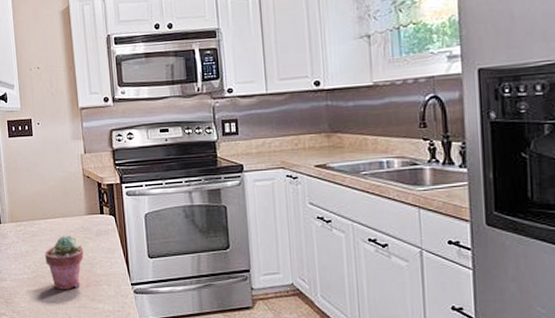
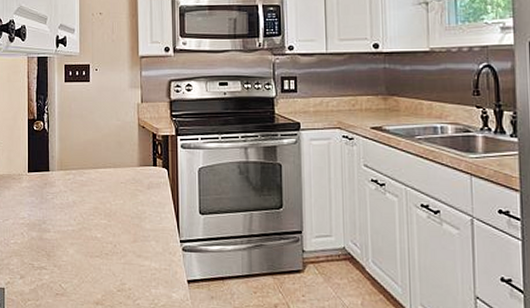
potted succulent: present [45,236,84,290] -> none [93,187,133,245]

